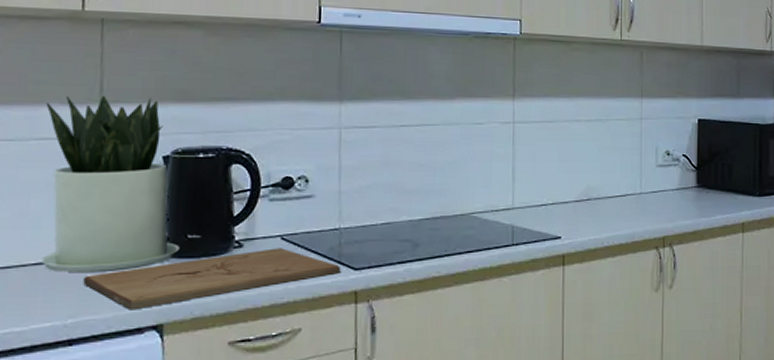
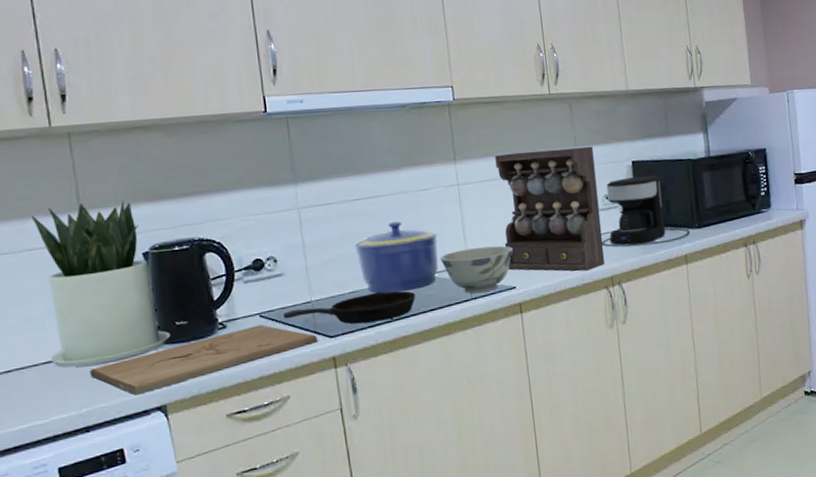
frying pan: none [307,227,454,258] -> present [283,290,416,324]
cooking pot: none [396,153,485,228] -> present [355,221,439,294]
bowl: none [484,191,564,238] -> present [440,245,514,293]
spice rack: none [554,96,659,229] -> present [495,146,605,272]
coffee maker: none [657,136,750,208] -> present [602,175,690,247]

